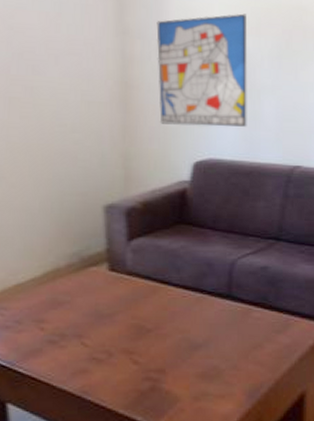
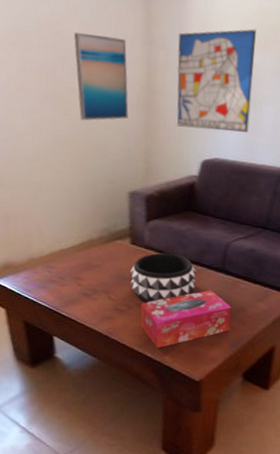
wall art: none [31,24,101,124] -> present [73,32,129,121]
decorative bowl: none [108,279,196,346] -> present [129,253,196,302]
tissue box: none [125,323,244,408] -> present [140,290,232,348]

